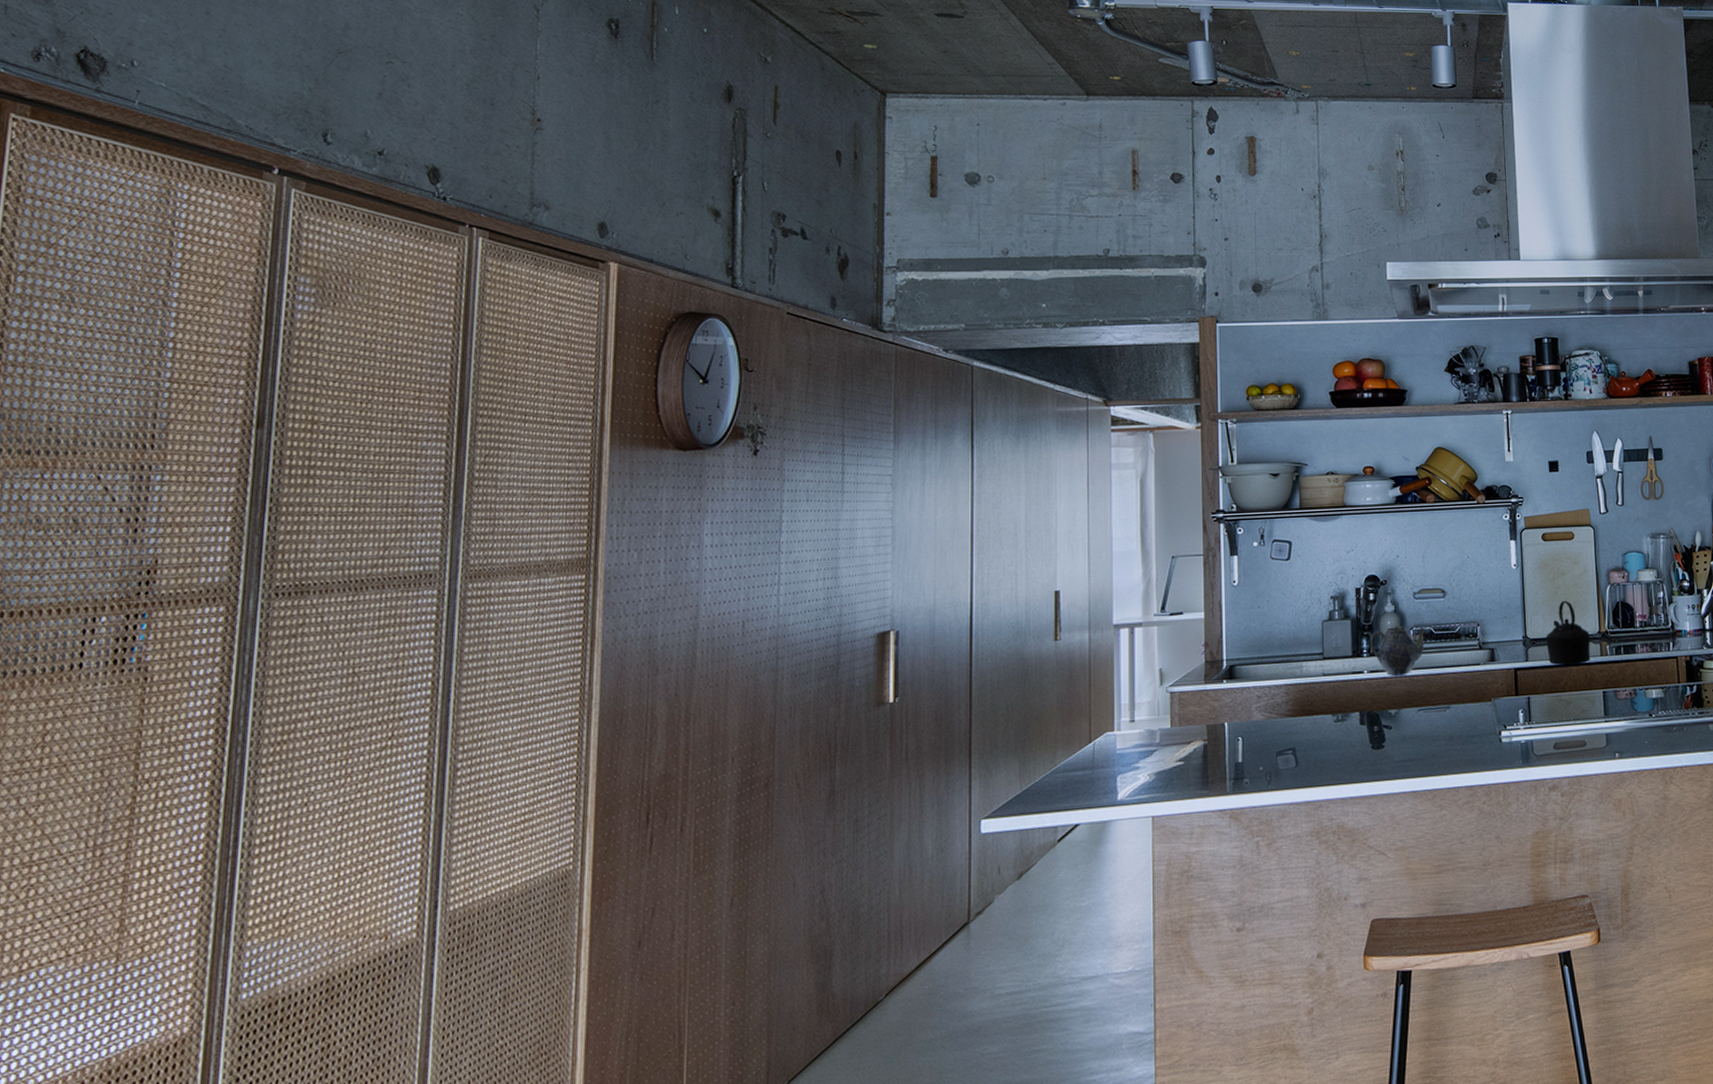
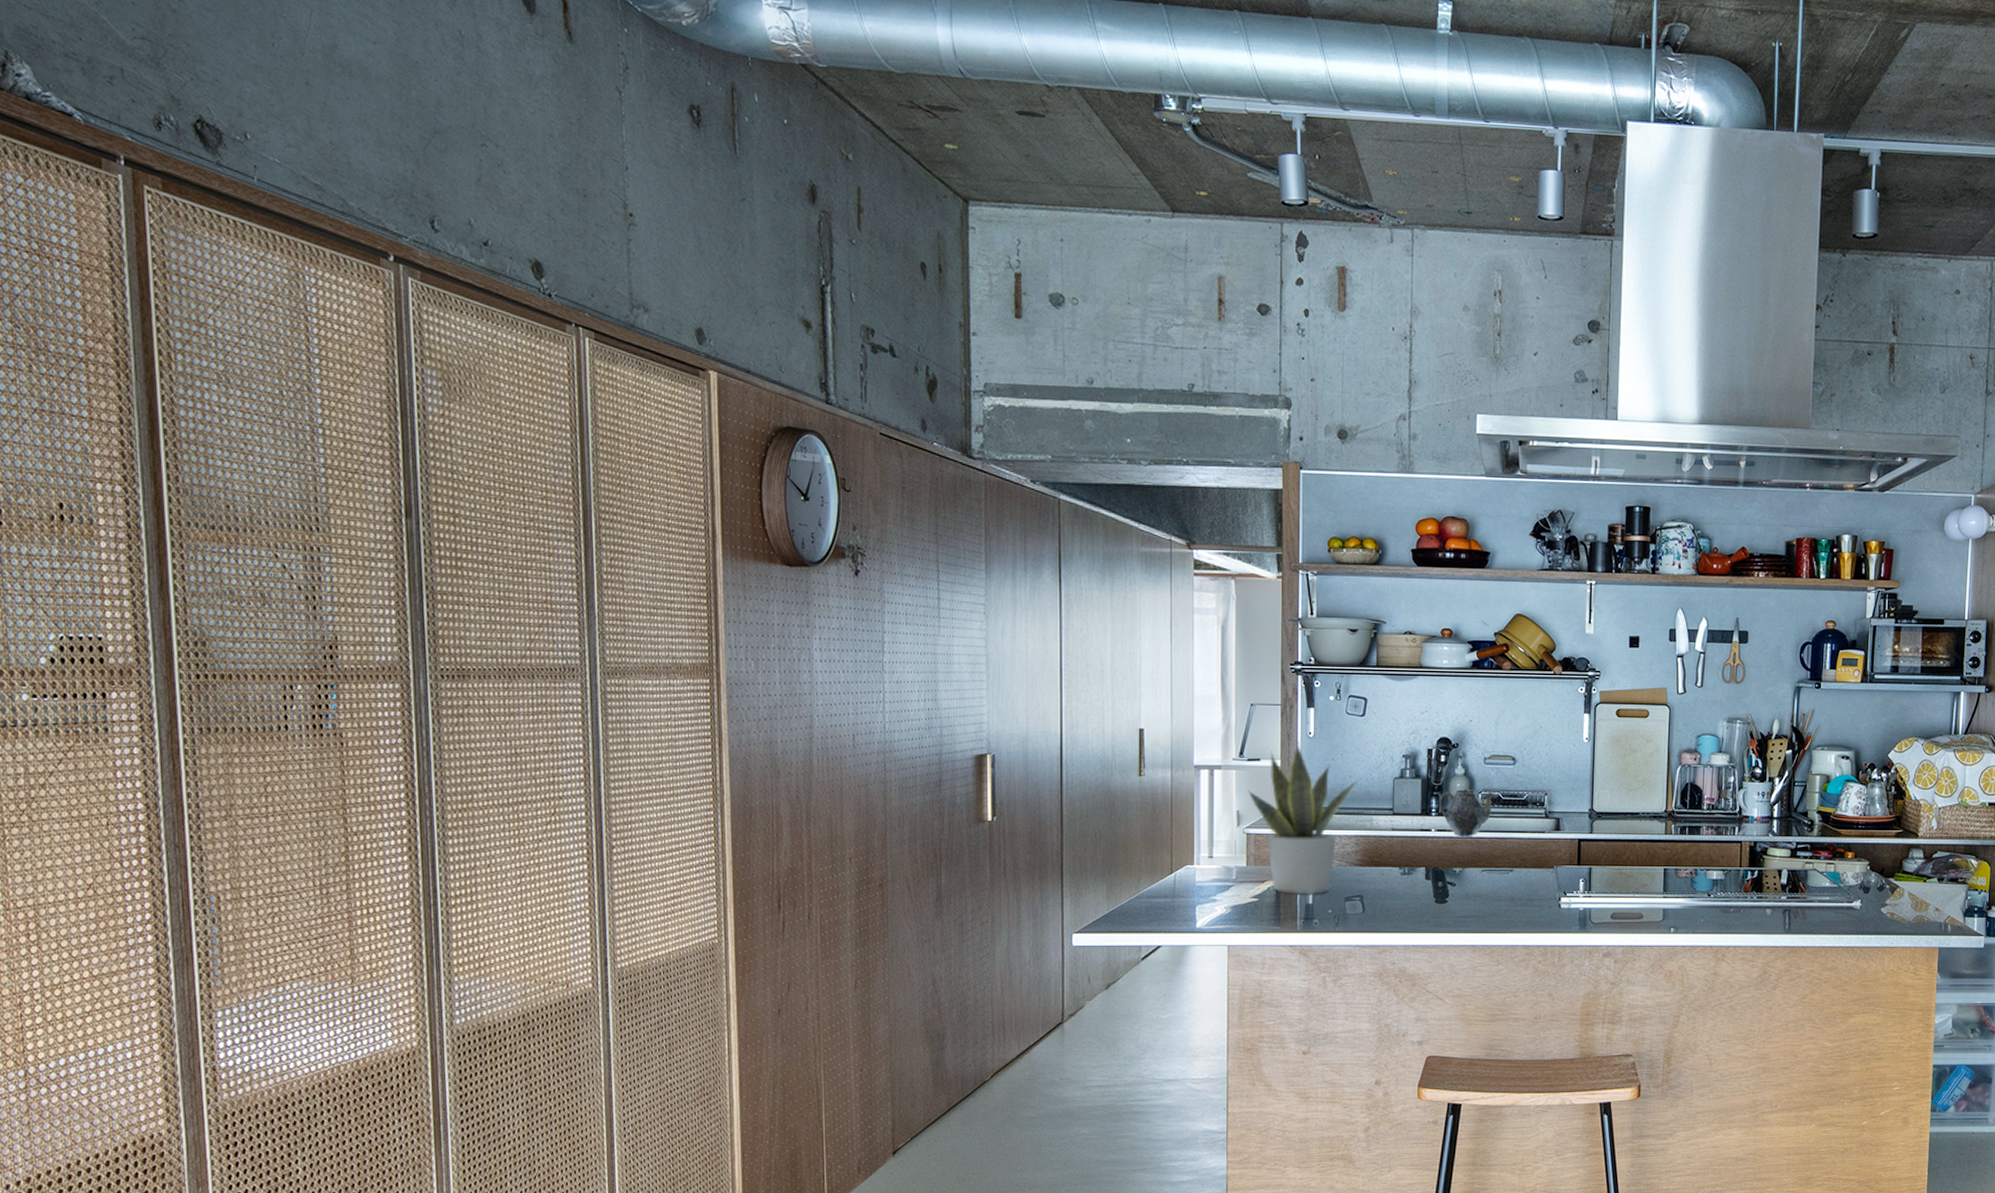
potted plant: none [1171,590,1285,756] -> present [1248,741,1358,896]
kettle: present [1545,600,1591,666] -> none [1611,777,1657,841]

